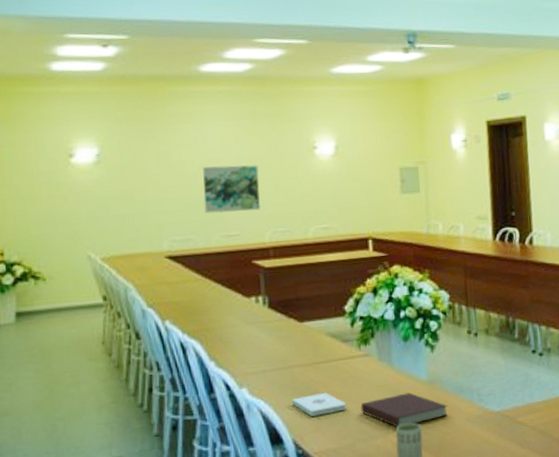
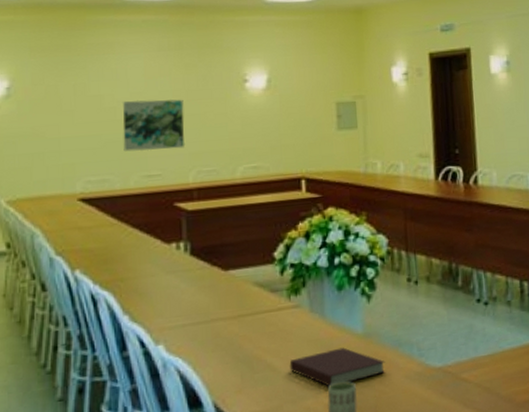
notepad: present [292,393,347,417] -> none [214,349,274,376]

